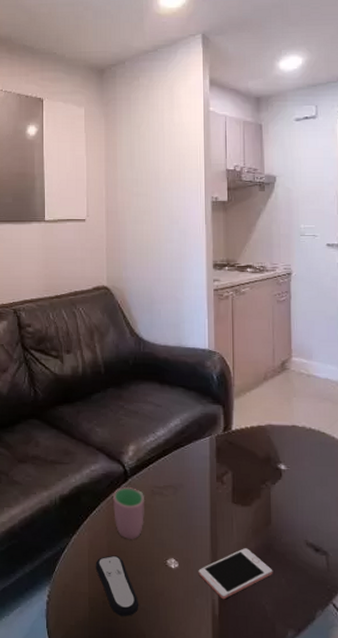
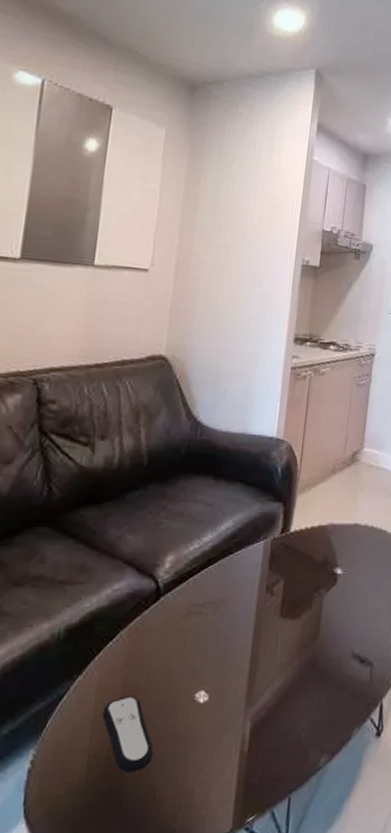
cup: present [113,486,144,539] -> none [135,607,178,673]
cell phone: present [198,548,273,600] -> none [230,668,314,732]

